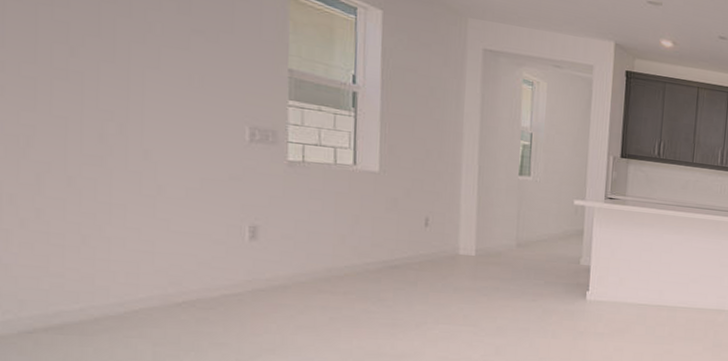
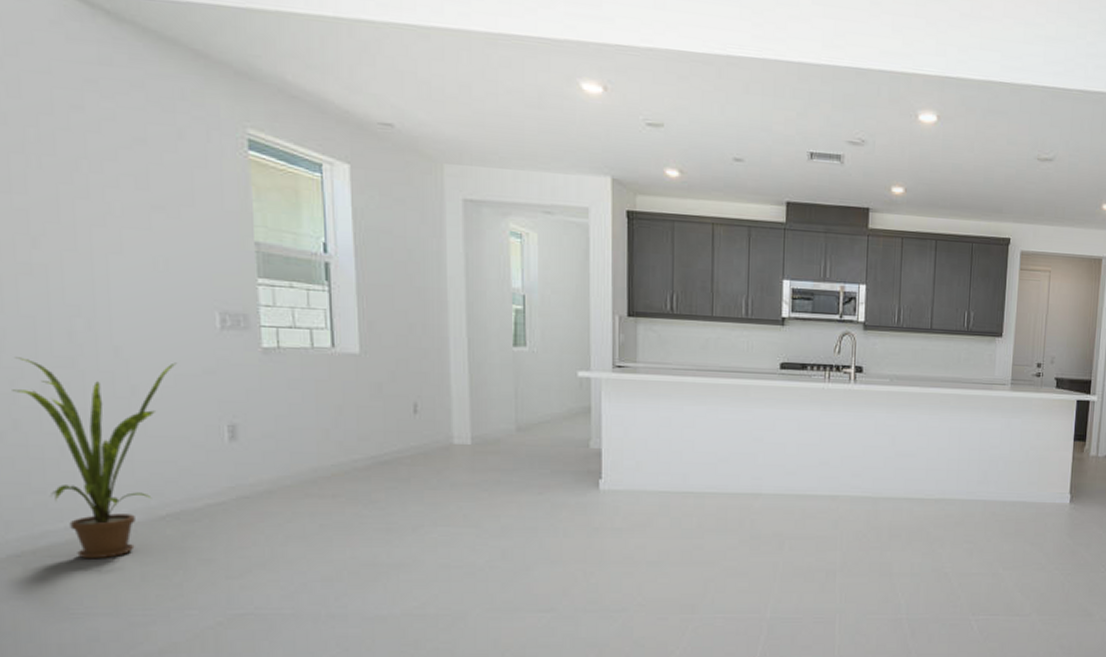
house plant: none [37,152,204,339] -> present [12,357,177,559]

